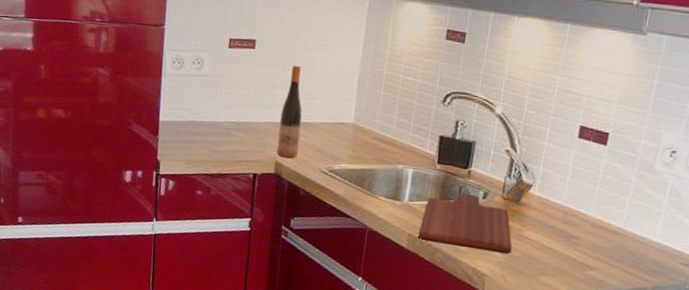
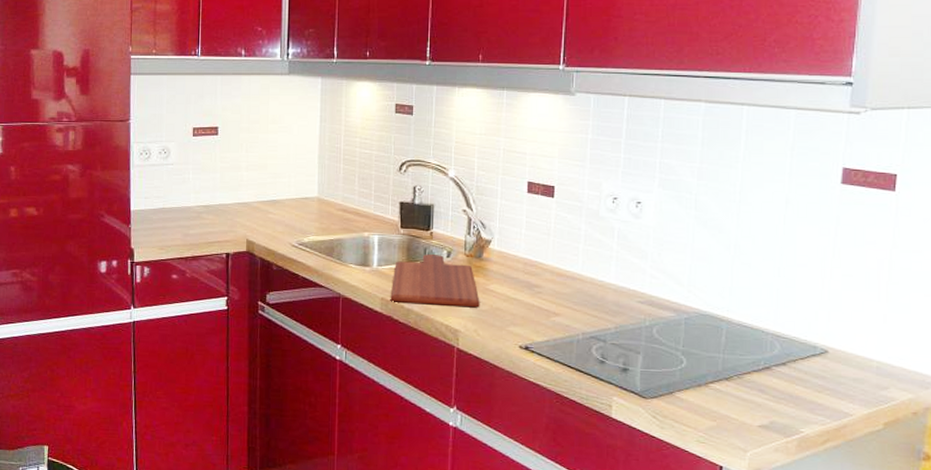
wine bottle: present [276,65,302,158] -> none [246,147,268,235]

